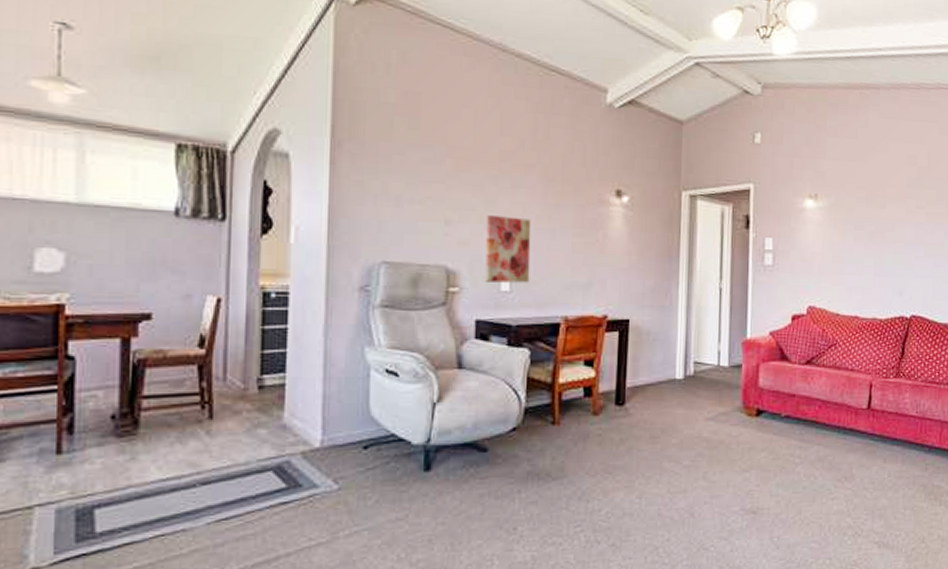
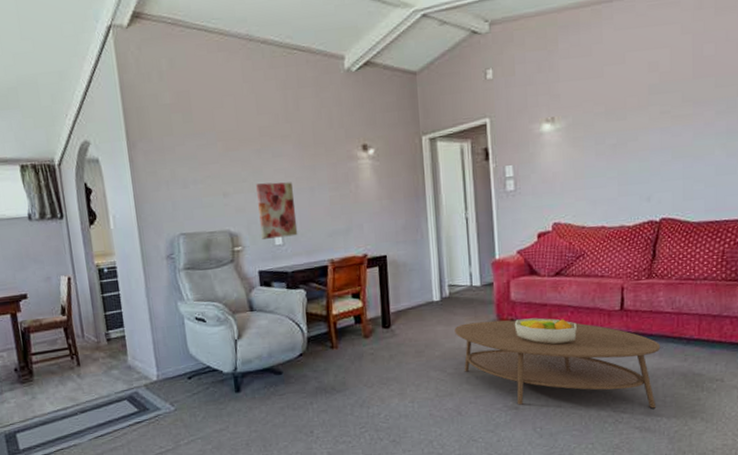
coffee table: none [696,408,904,522] -> present [454,320,661,409]
fruit bowl: none [760,409,824,442] -> present [514,317,577,345]

